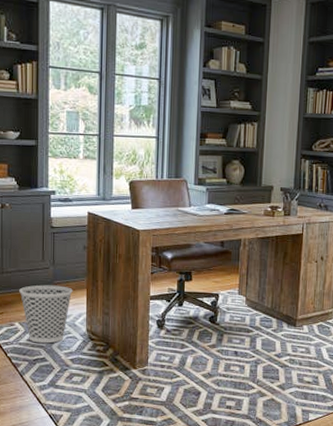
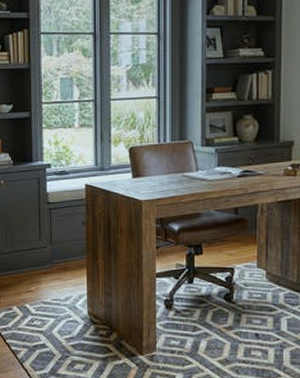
wastebasket: present [19,285,73,343] -> none [16,265,72,328]

